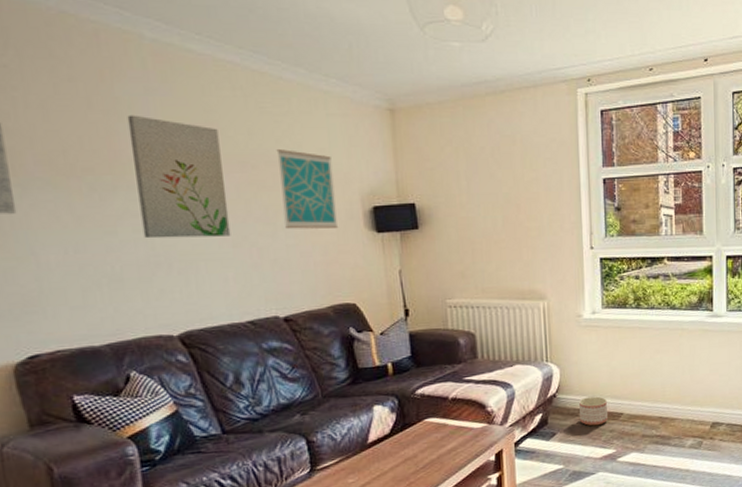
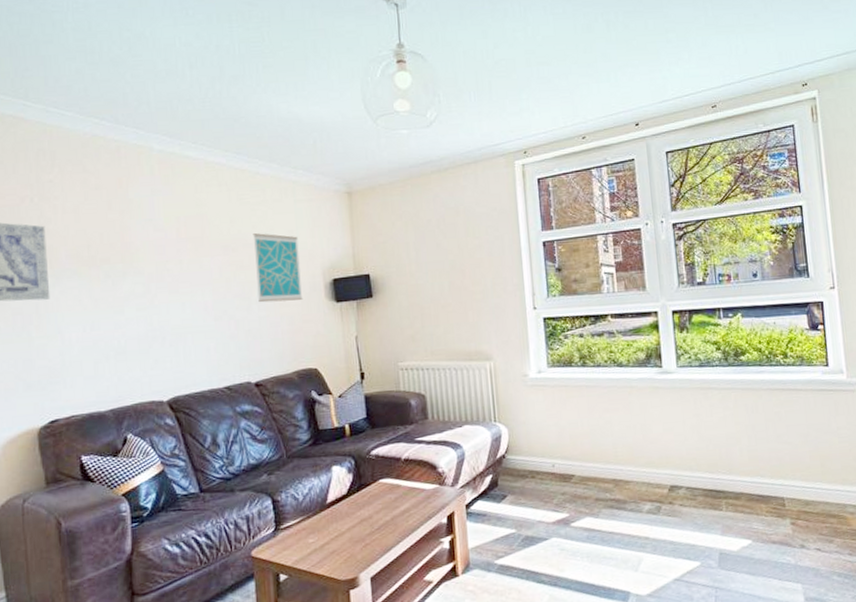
wall art: present [127,115,231,239] -> none [137,212,214,316]
planter: present [579,396,607,426] -> none [529,457,559,489]

